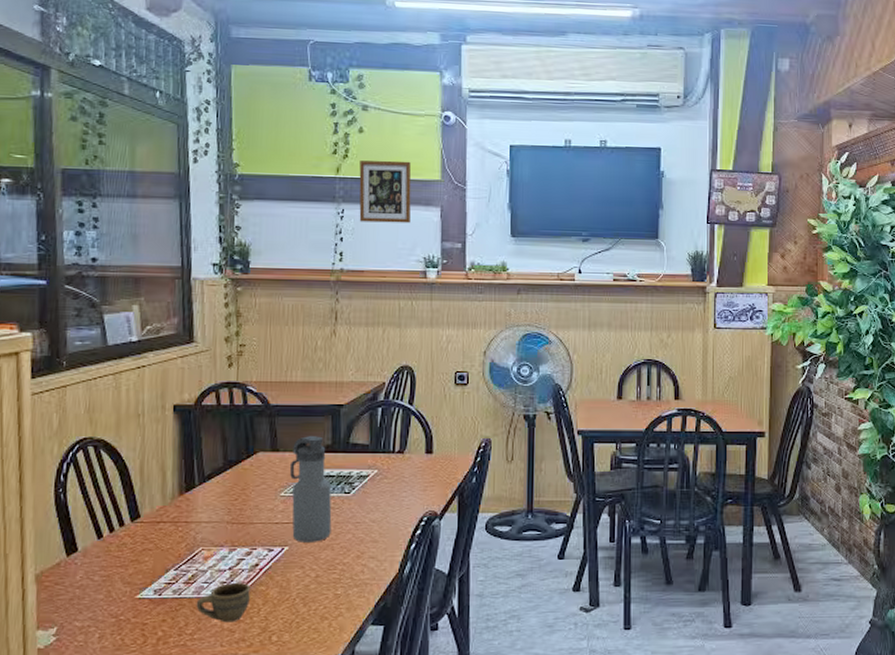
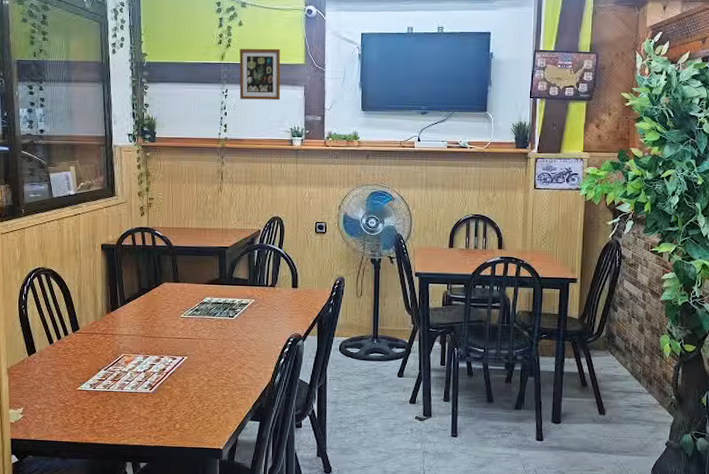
cup: present [196,582,250,623] -> none [120,381,159,412]
water bottle: present [289,436,332,542] -> none [187,271,220,354]

